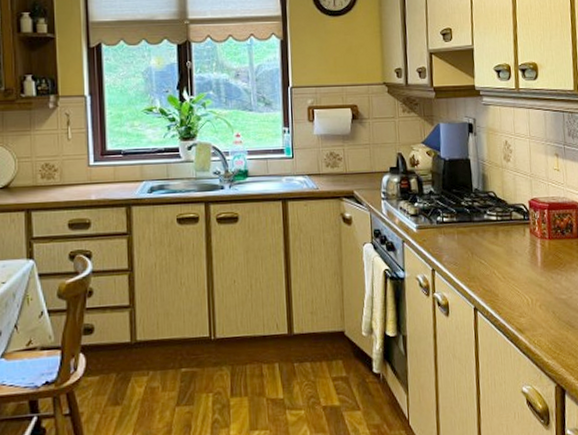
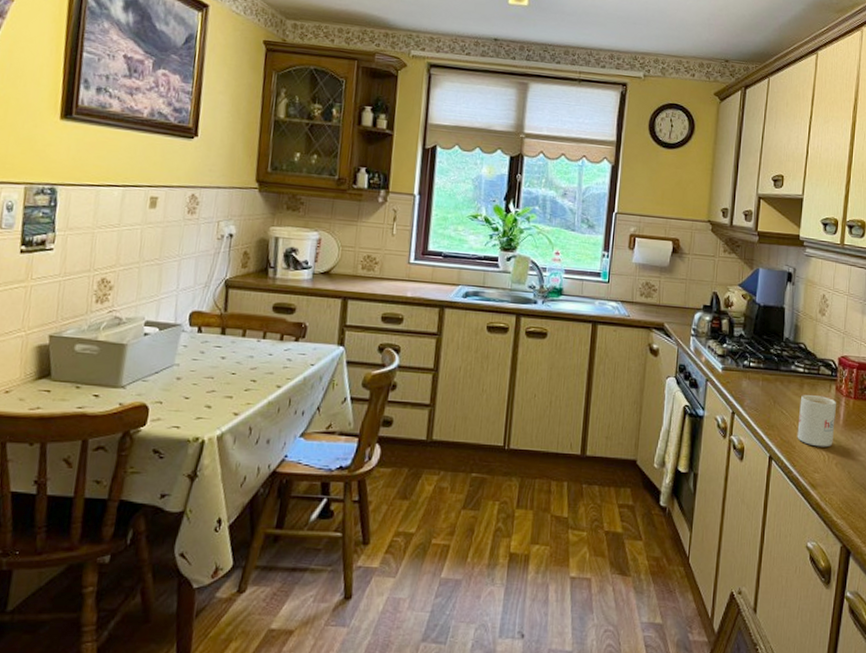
mug: none [497,241,534,292] -> present [797,395,836,447]

